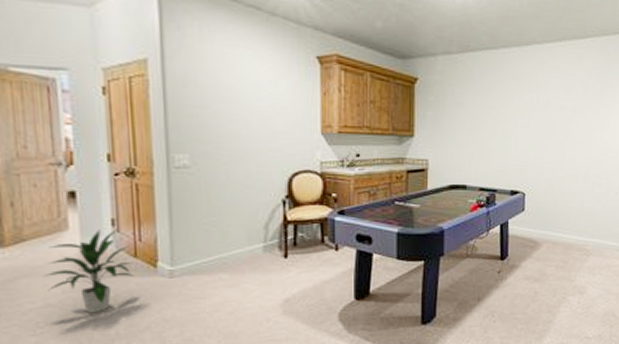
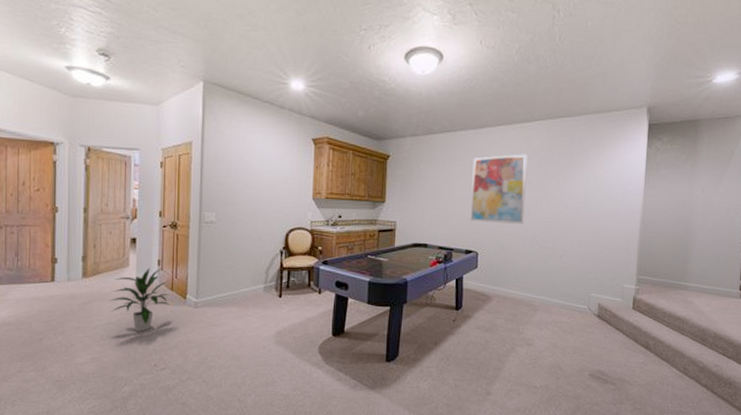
wall art: none [515,77,580,159] -> present [470,154,528,224]

